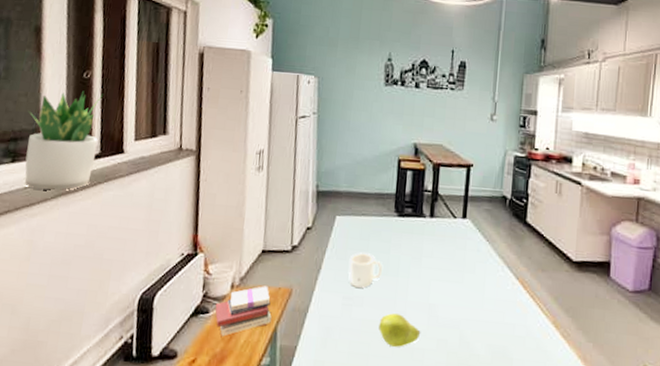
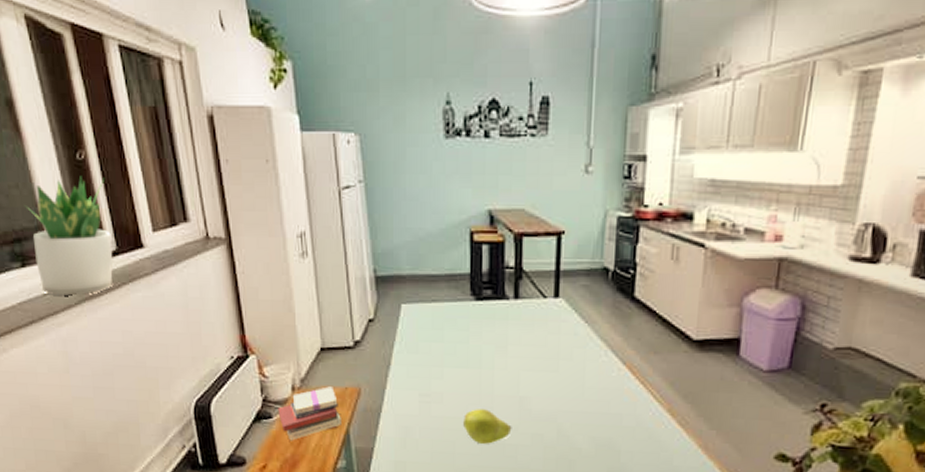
mug: present [348,252,382,288] -> none [422,344,461,383]

